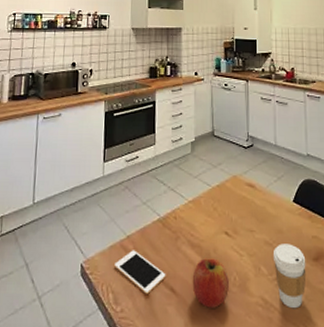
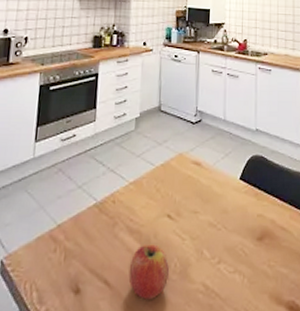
cell phone: present [114,250,166,294] -> none [41,240,100,289]
coffee cup: present [274,243,306,309] -> none [217,224,250,293]

